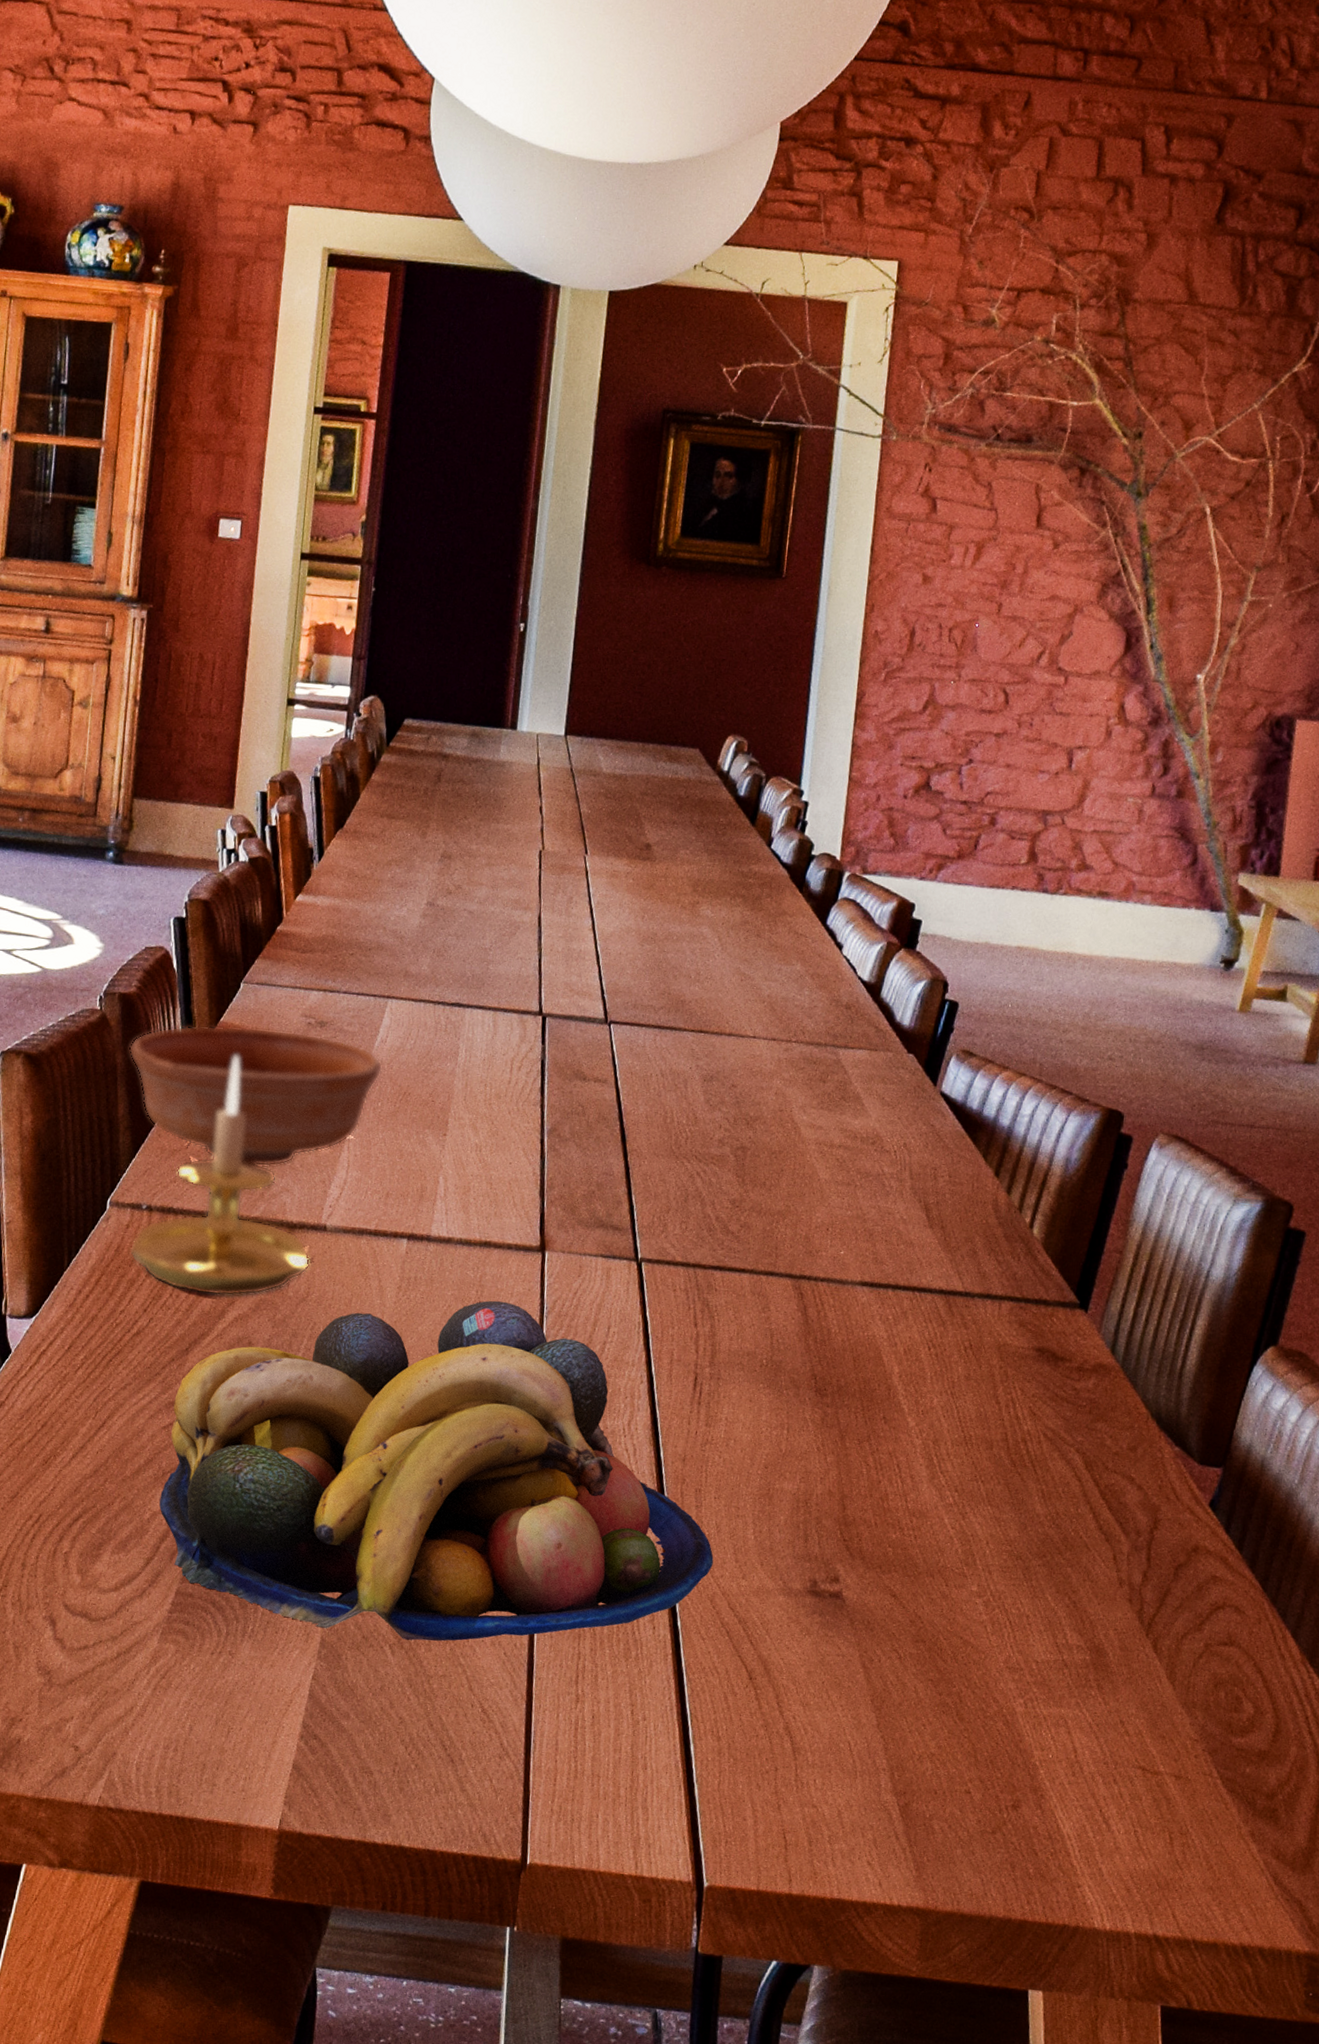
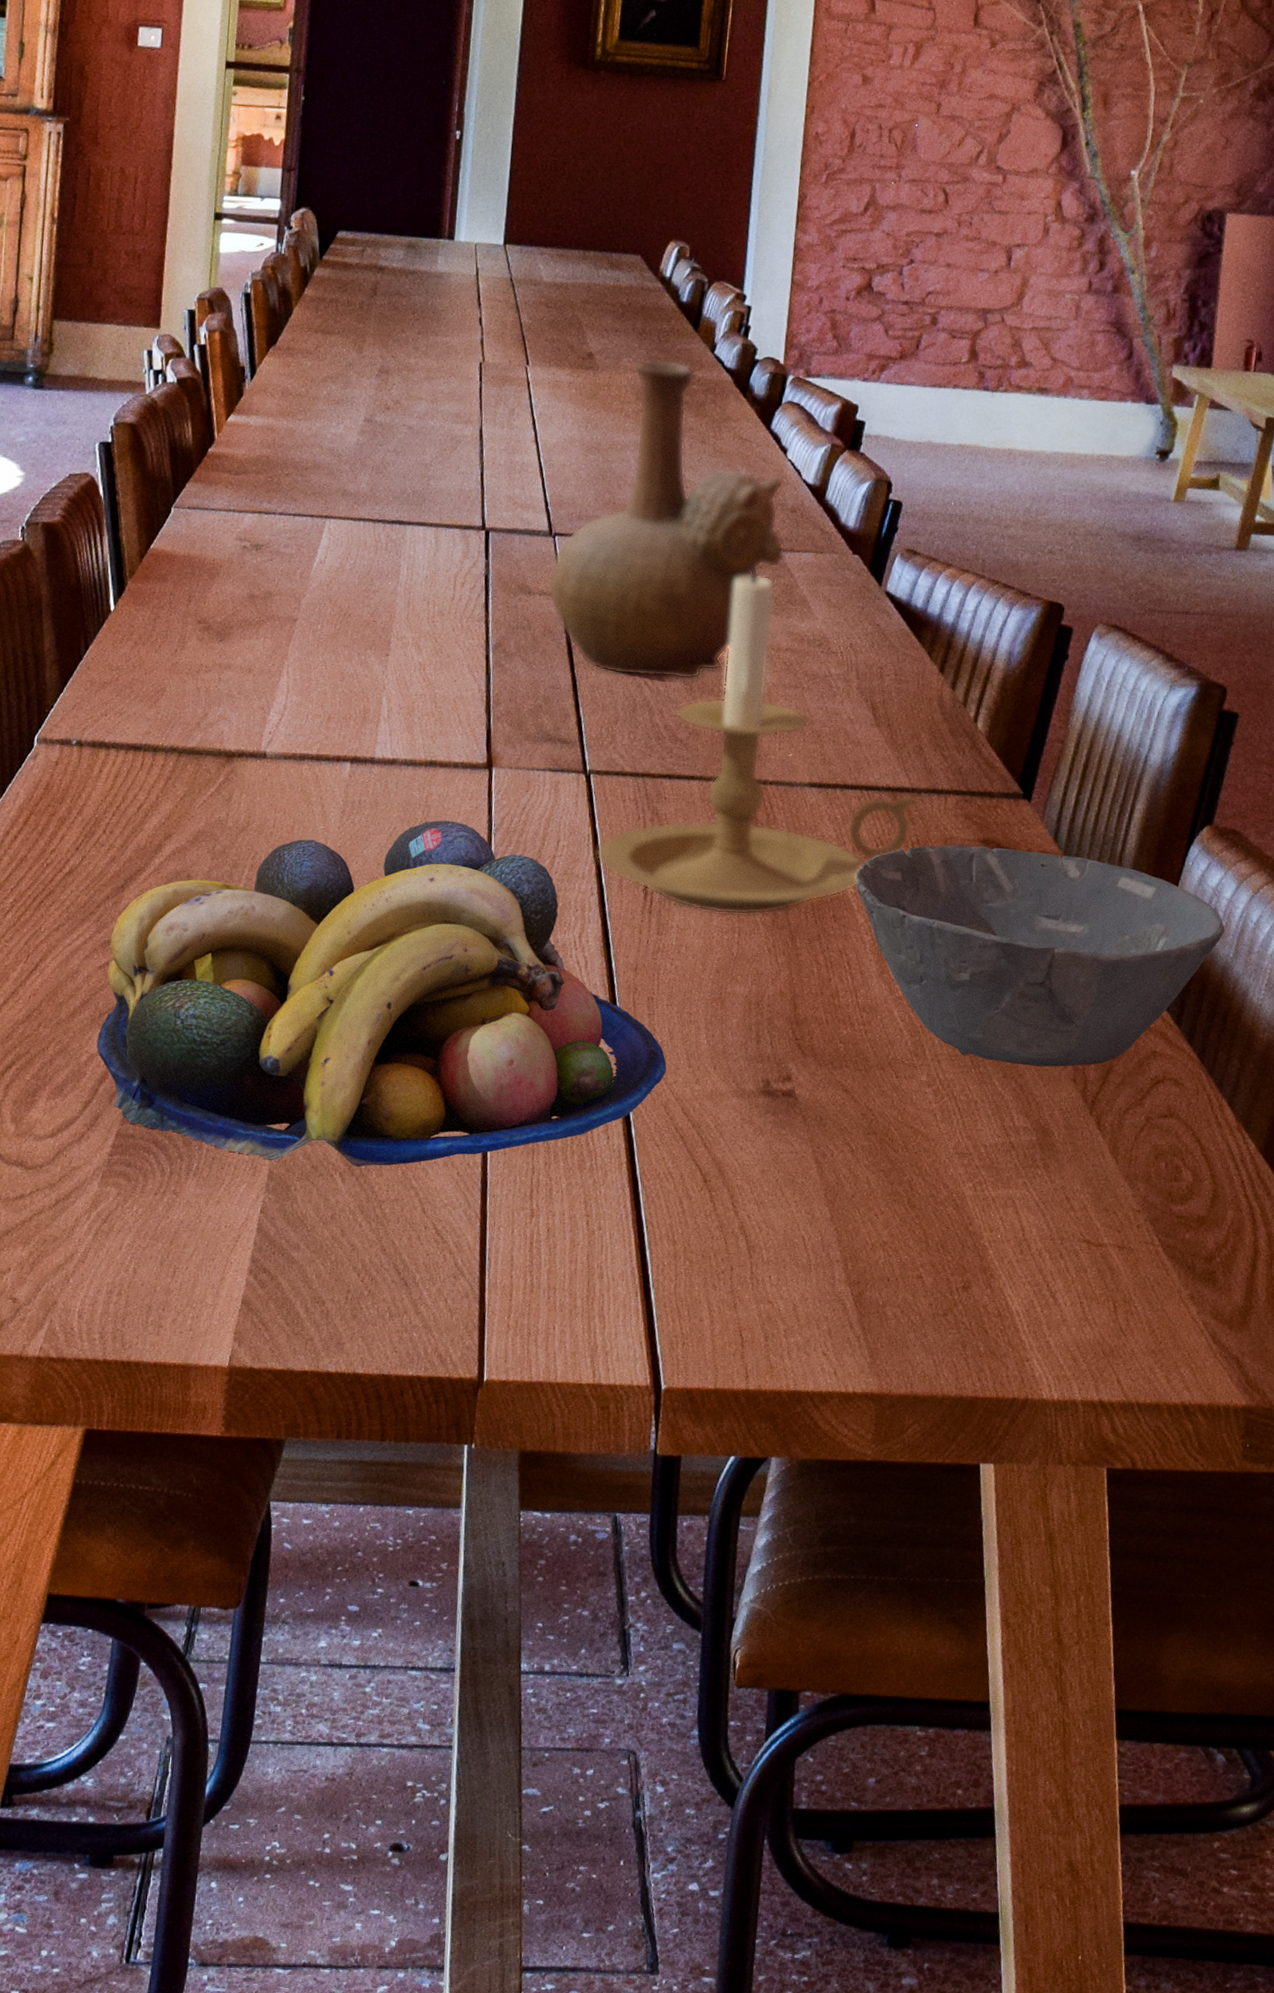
bowl: present [128,1025,383,1168] -> none [53,552,322,696]
candle holder: present [129,1056,310,1297] -> none [59,583,250,830]
vase: none [603,851,839,1173] -> present [548,359,785,680]
candle holder: none [646,1059,969,1412] -> present [596,564,916,916]
bowl: none [905,1351,1290,1586] -> present [854,844,1225,1067]

